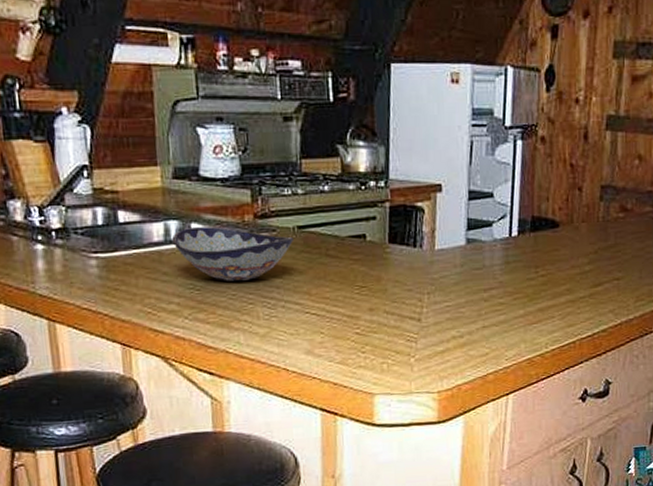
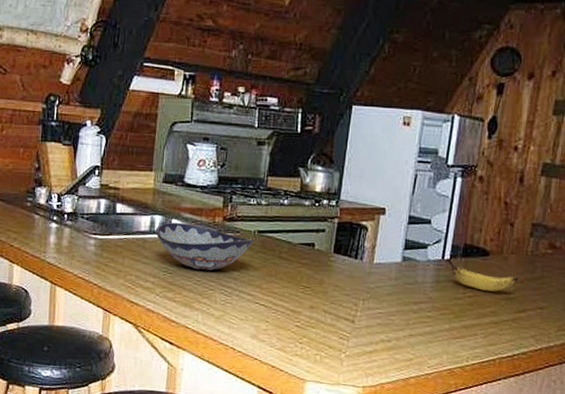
banana: none [514,235,592,267] -> present [447,258,519,292]

